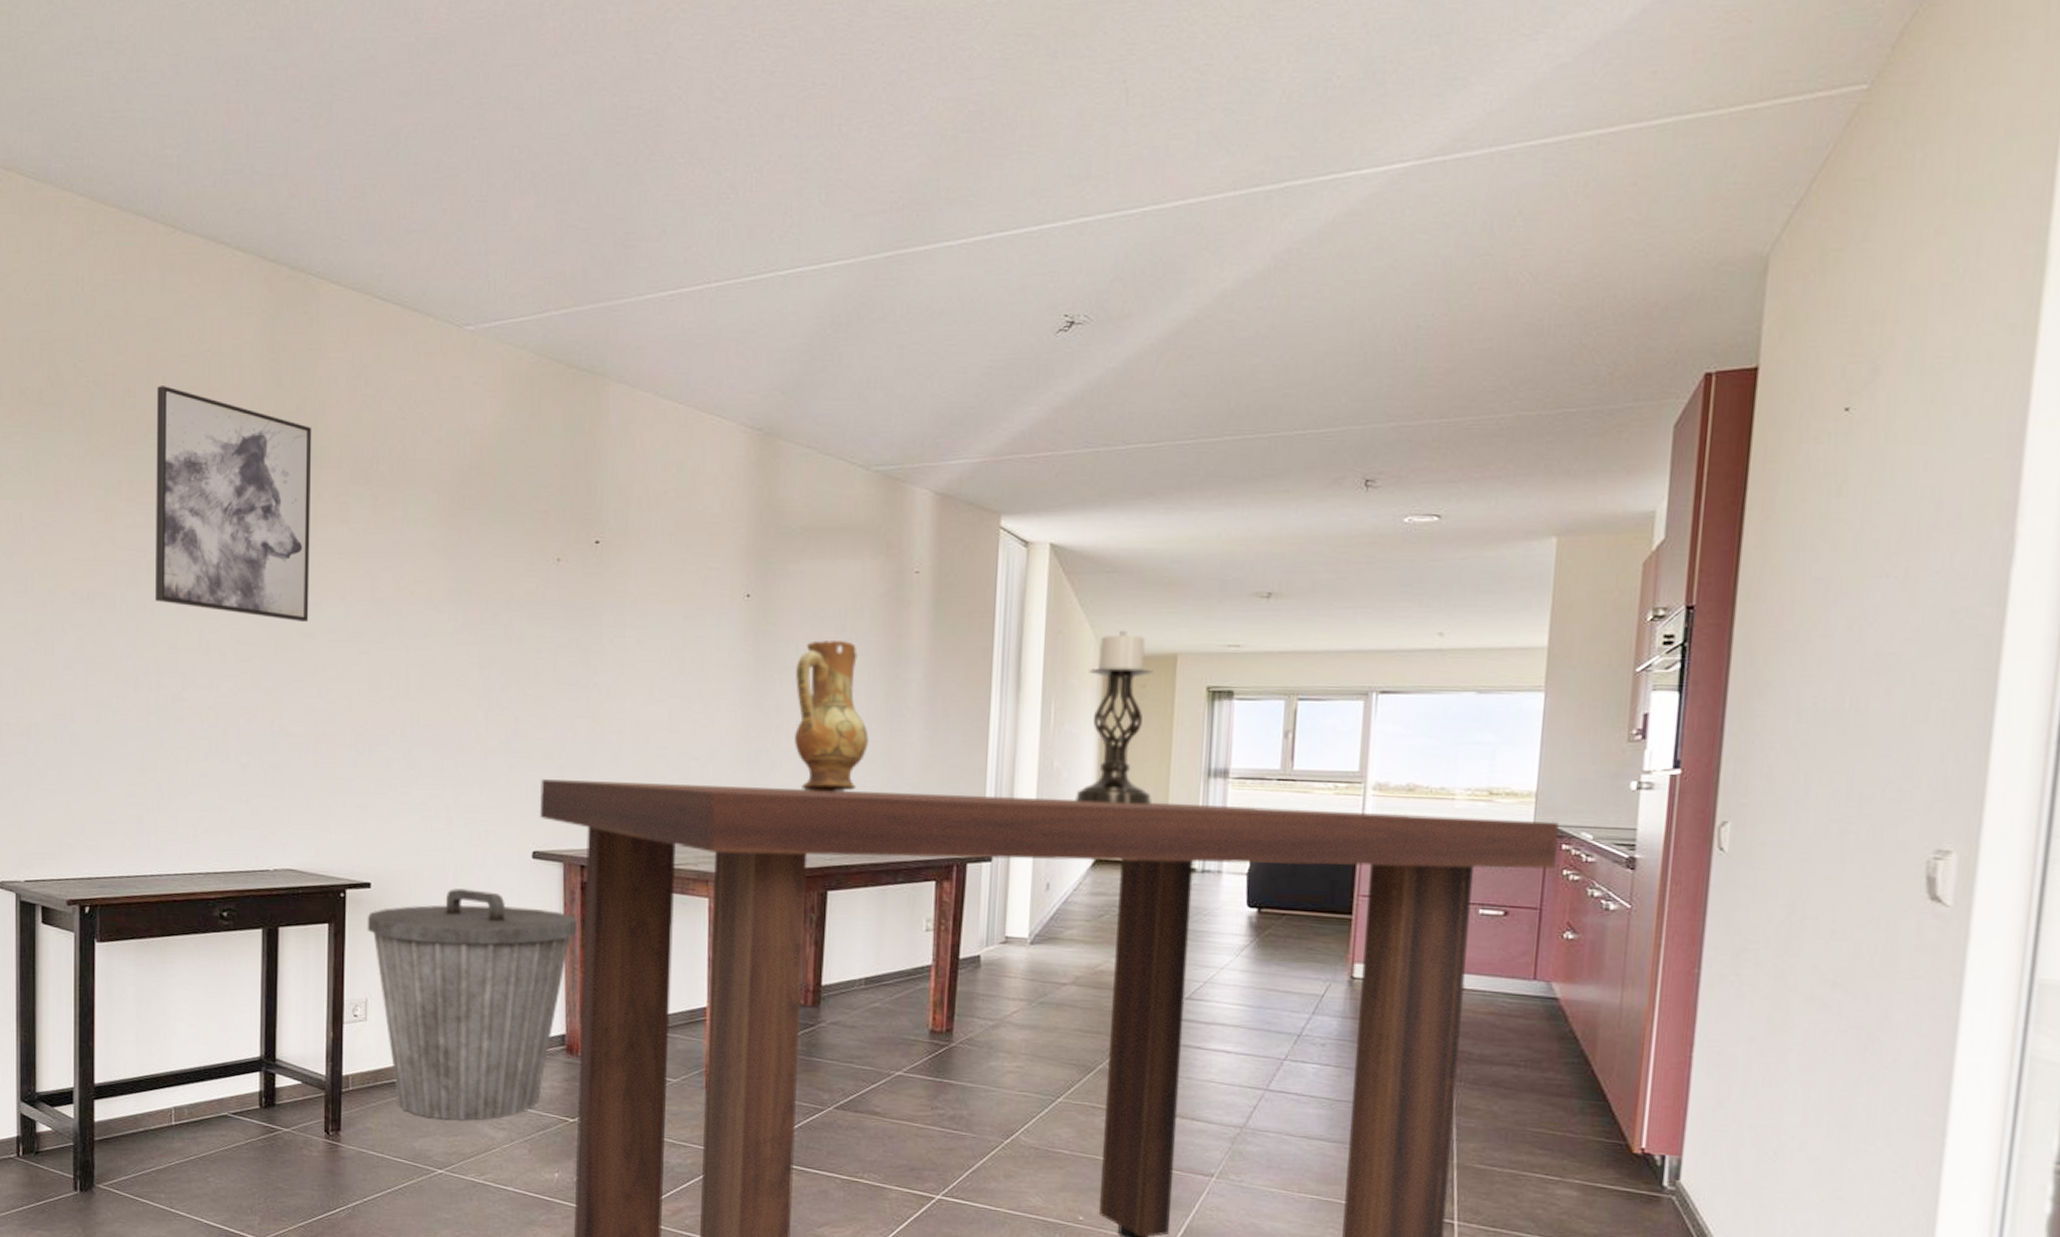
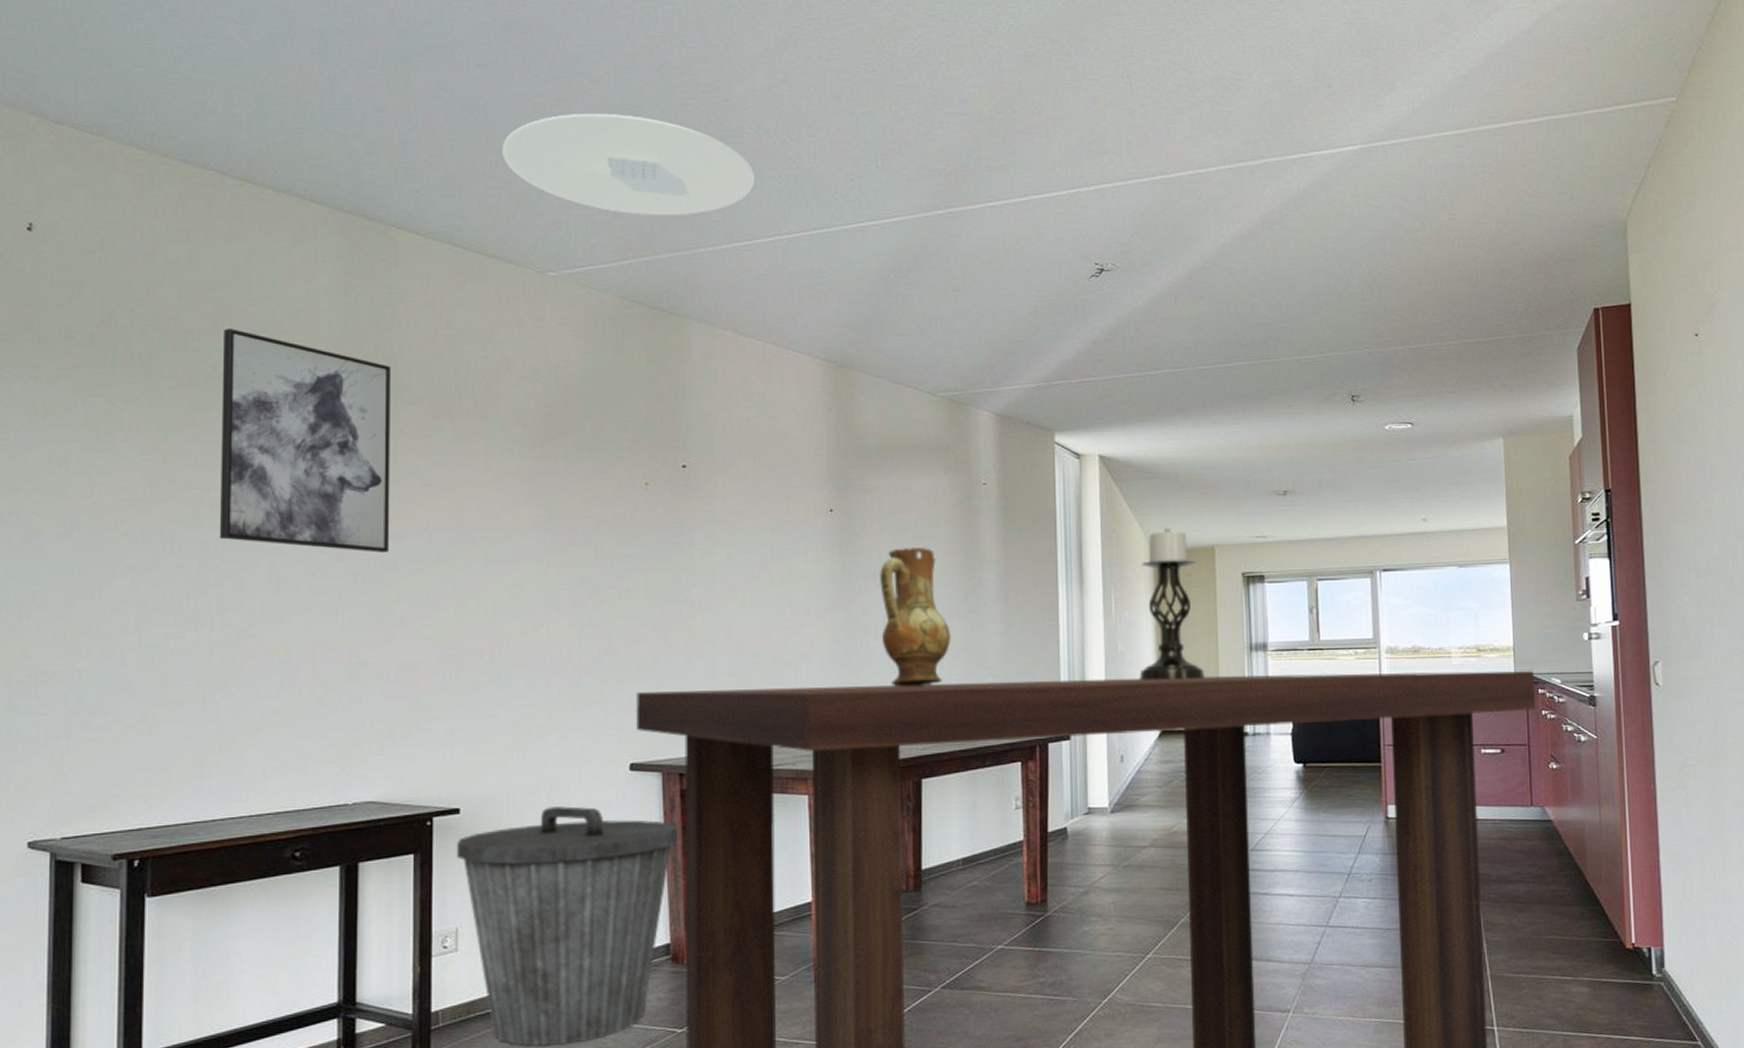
ceiling light: none [423,145,685,261] -> present [502,114,755,215]

